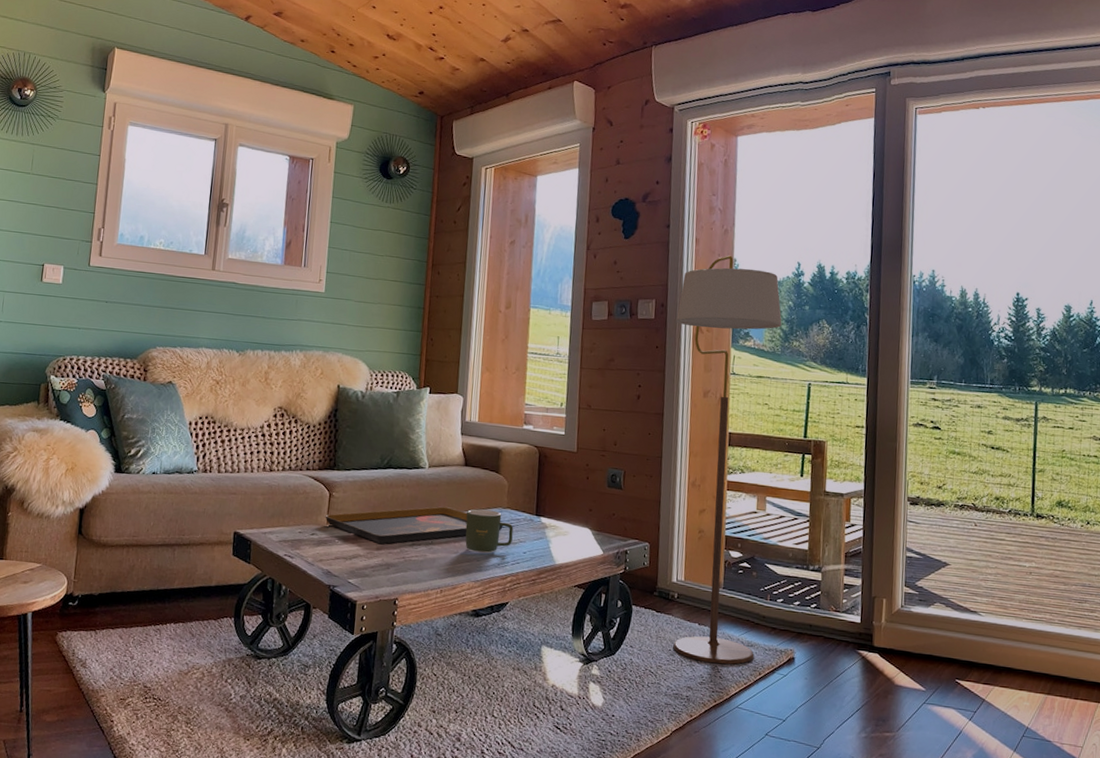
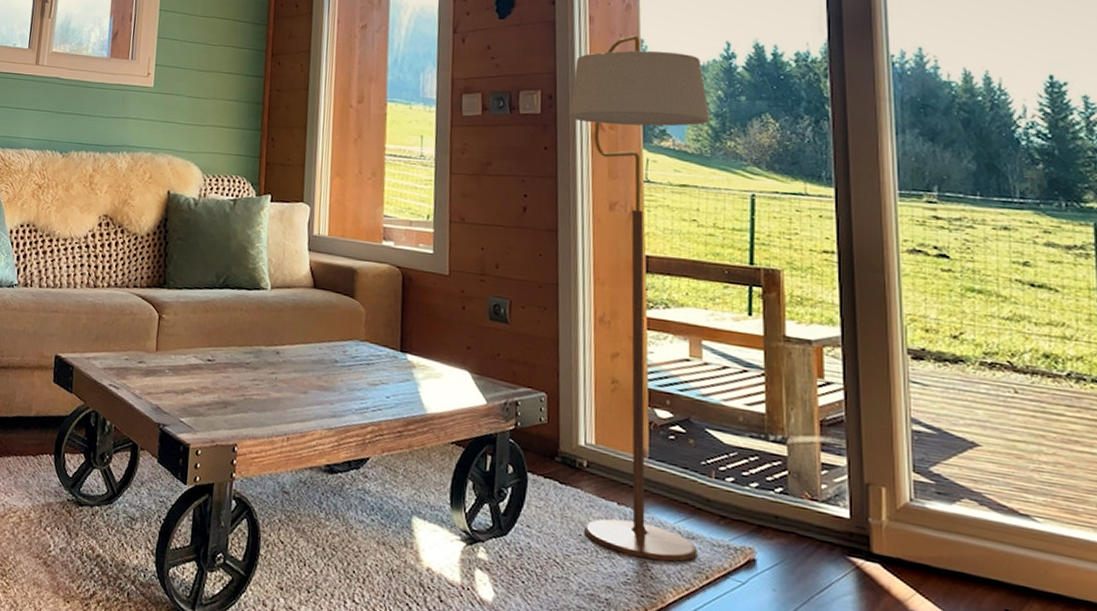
decorative tray: present [325,506,503,545] -> none [154,335,361,379]
mug: present [465,509,514,554] -> none [315,340,374,396]

